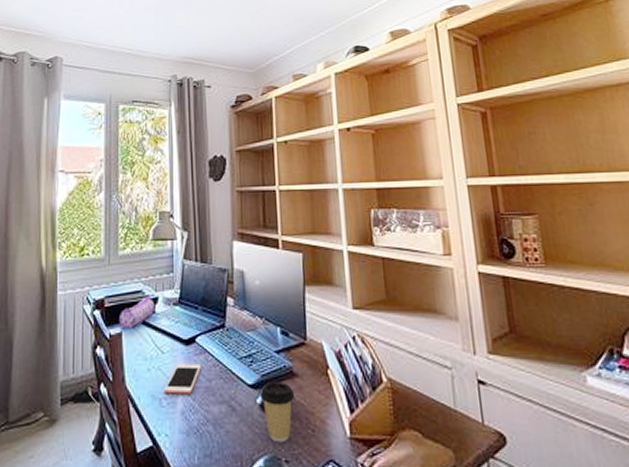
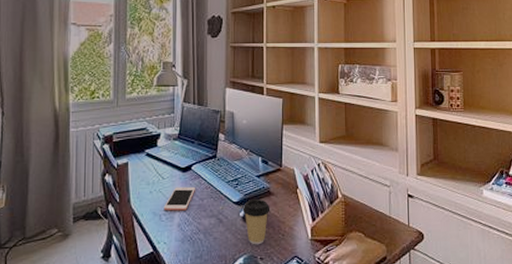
pencil case: present [119,295,155,329] -> none [126,132,158,160]

